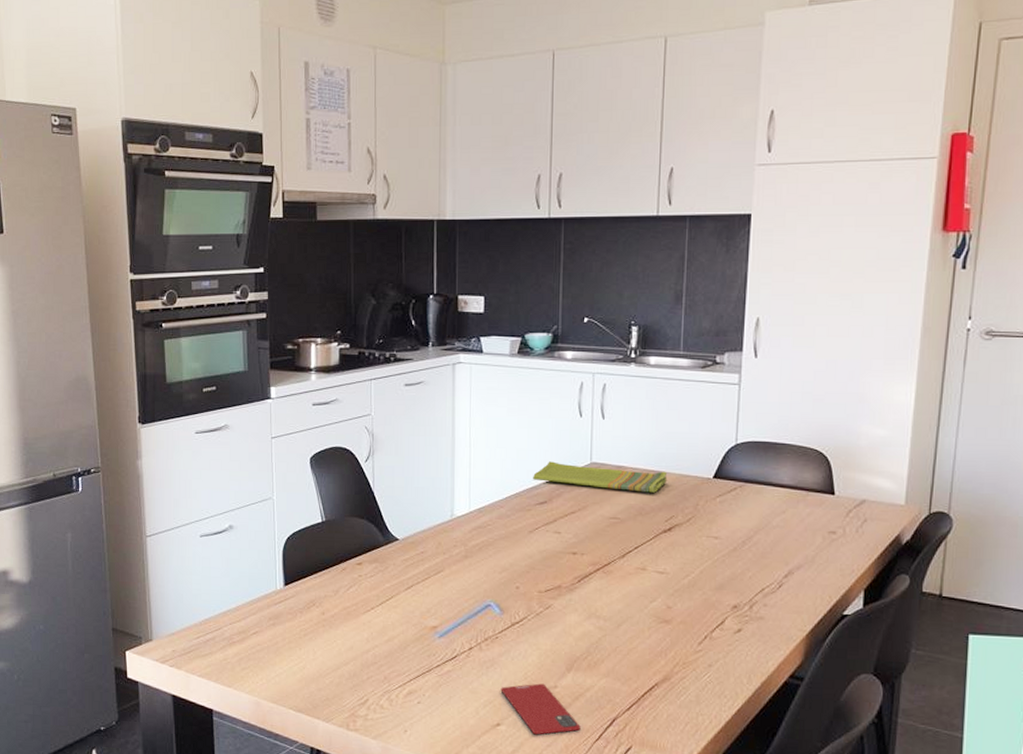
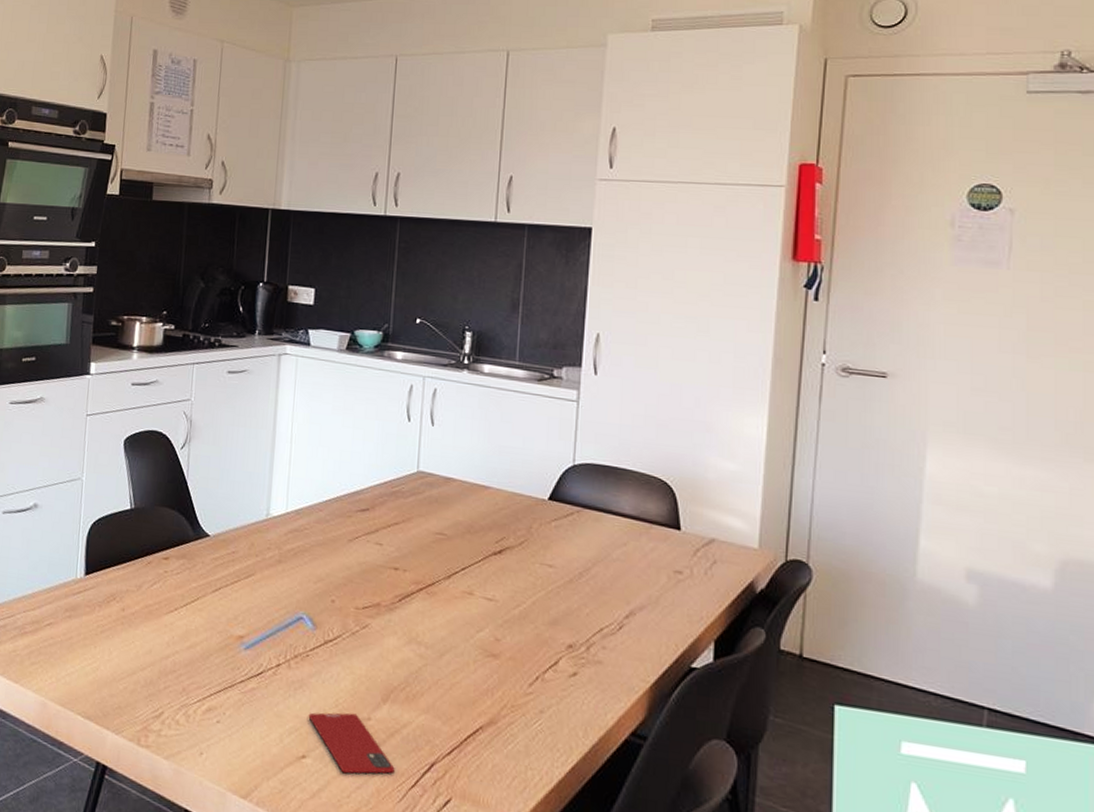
dish towel: present [533,461,668,493] -> none [355,465,499,510]

